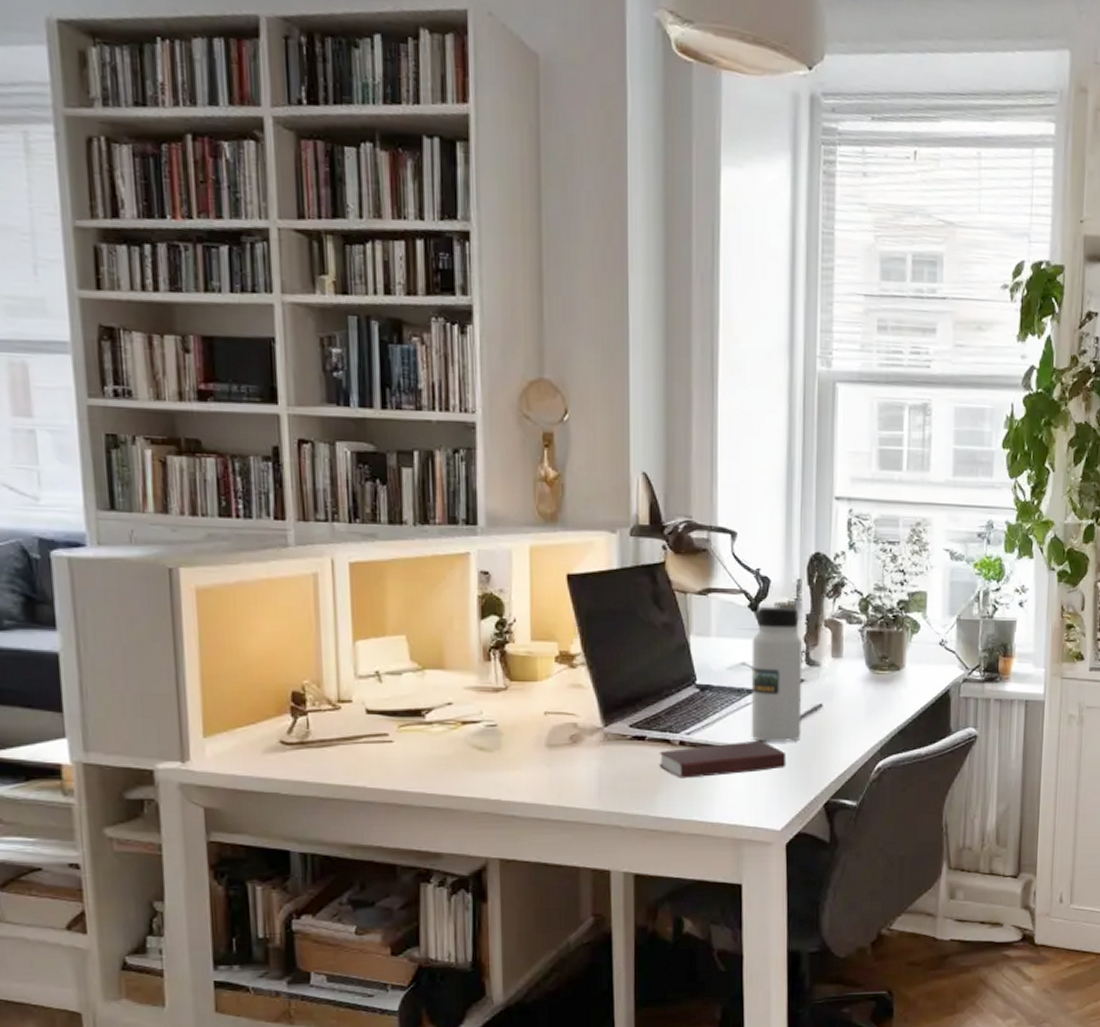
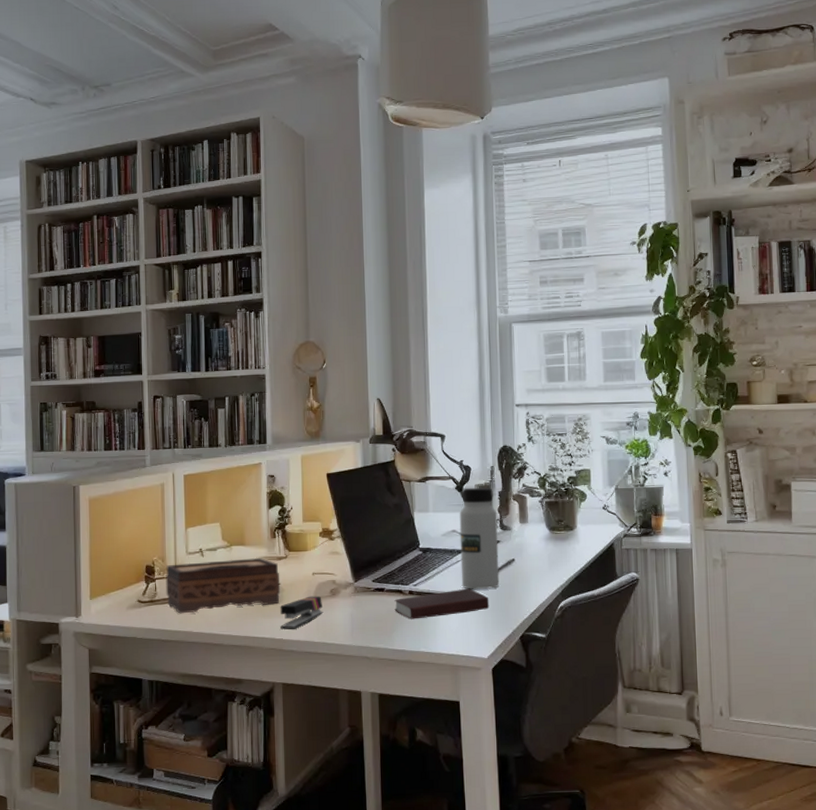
tissue box: none [323,687,498,762] -> present [165,557,281,614]
stapler: none [497,743,560,787] -> present [280,596,324,630]

